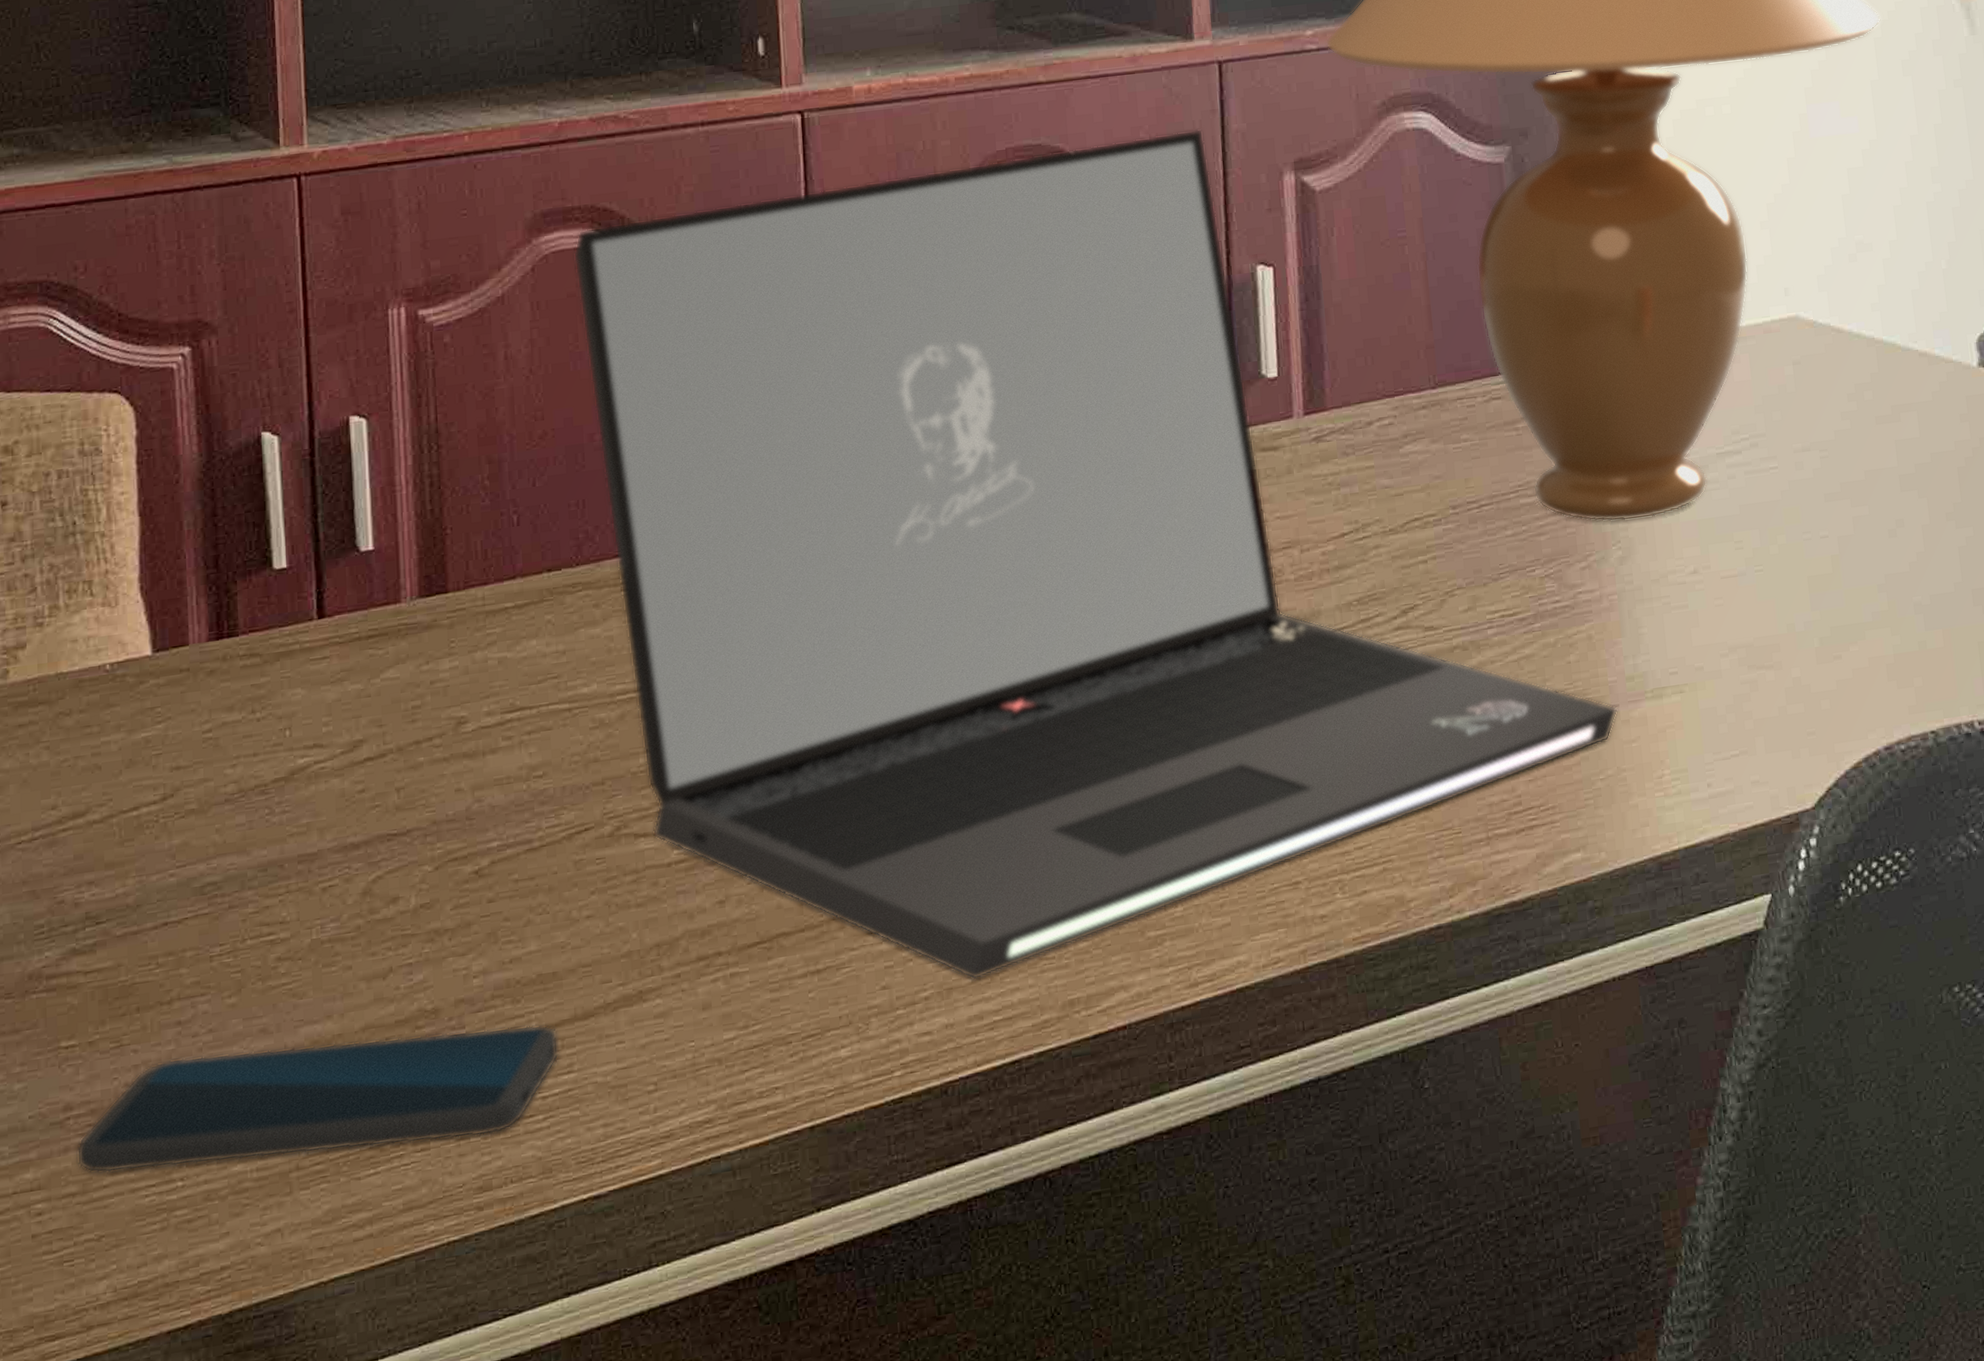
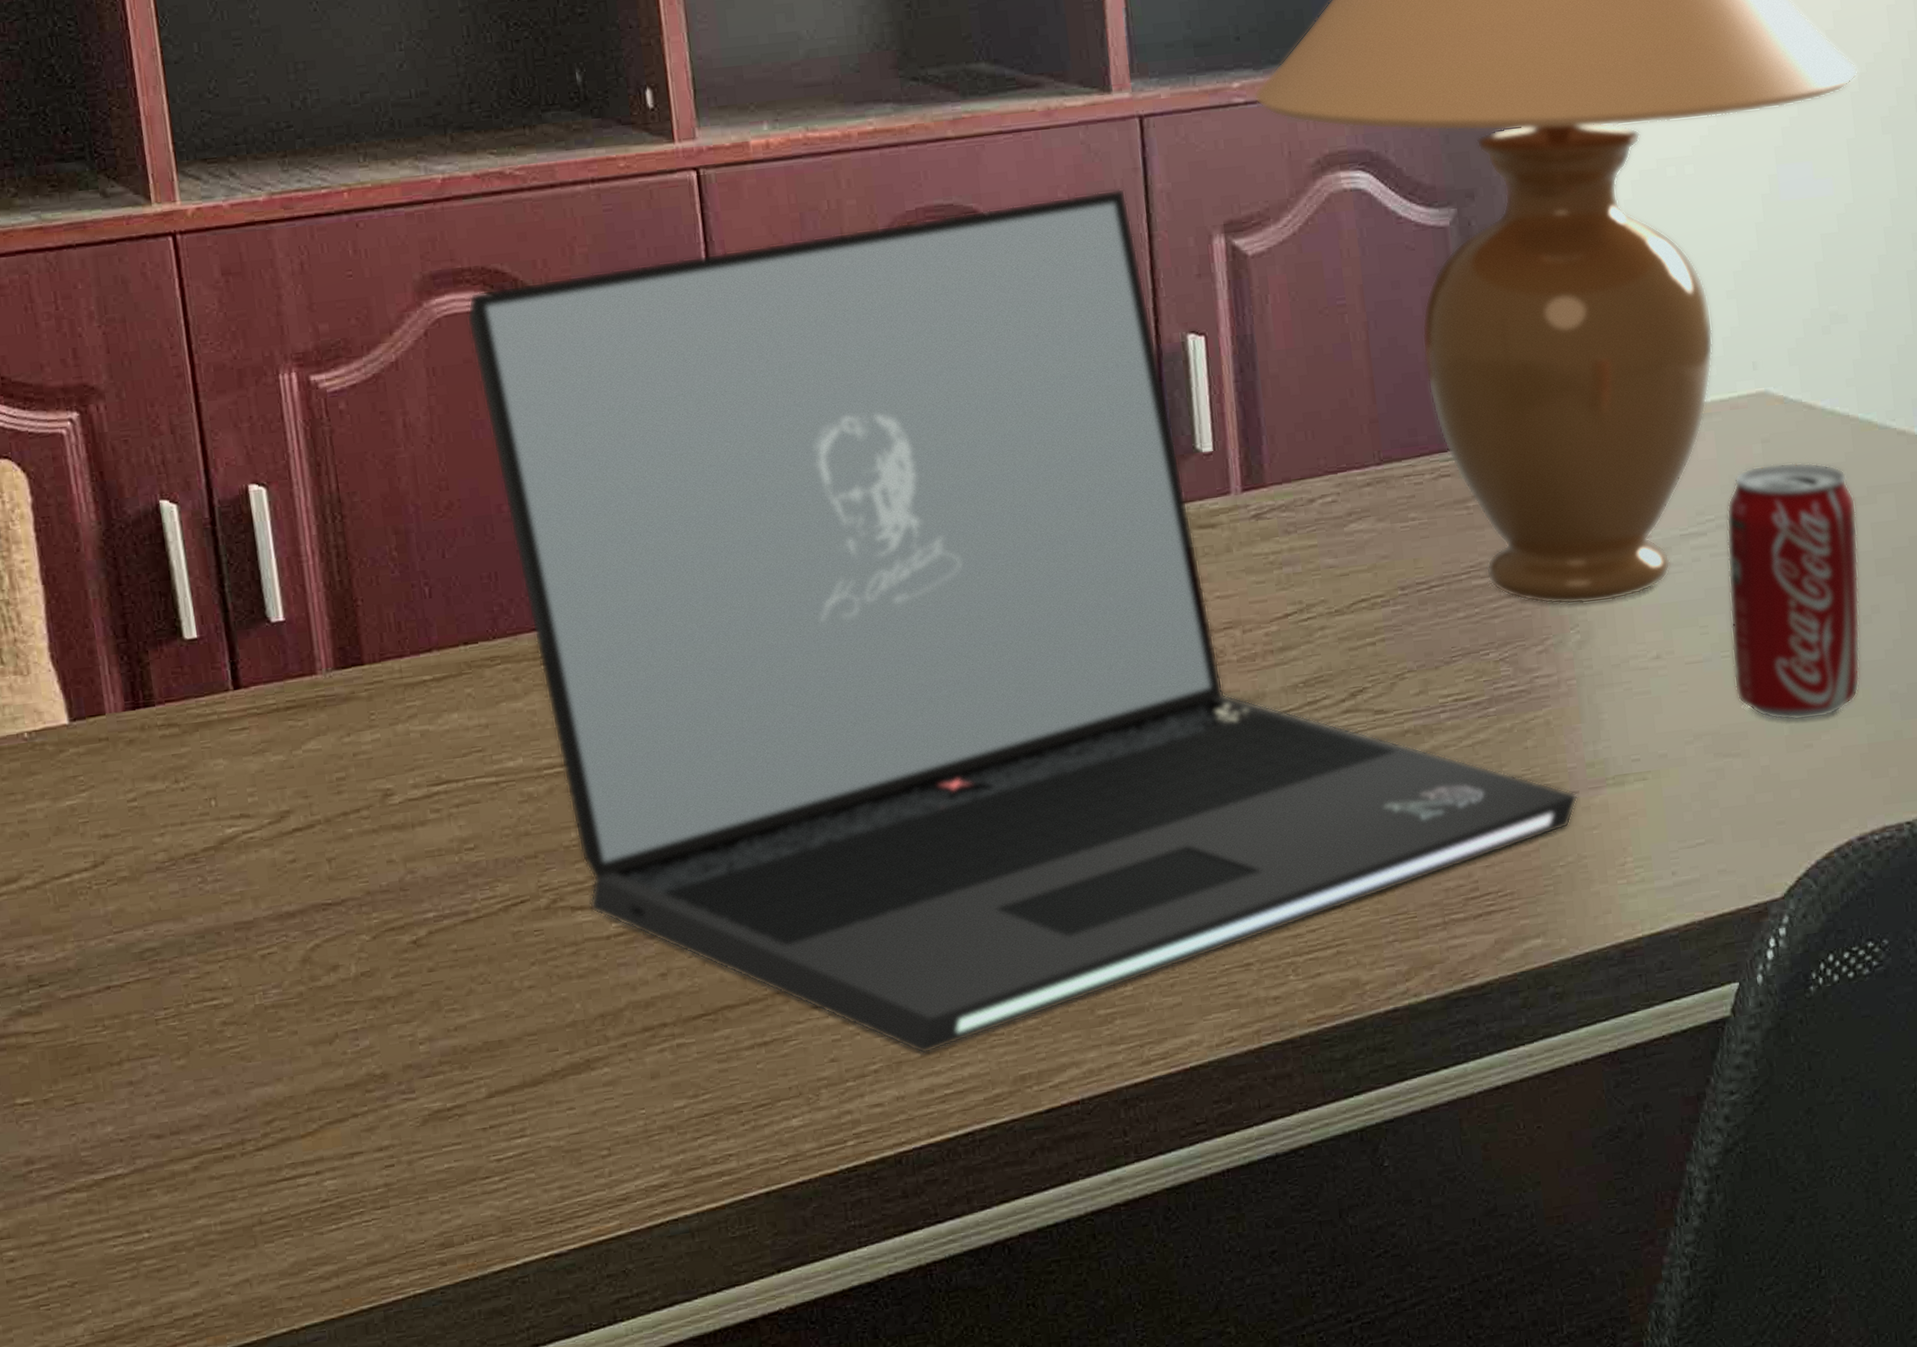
smartphone: present [76,1024,559,1174] -> none [41,1090,511,1224]
beverage can: none [1760,382,1886,633] -> present [1726,462,1861,721]

